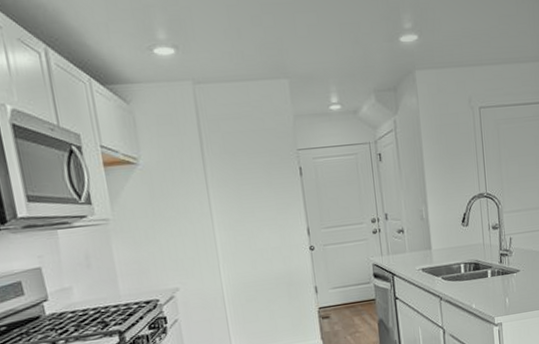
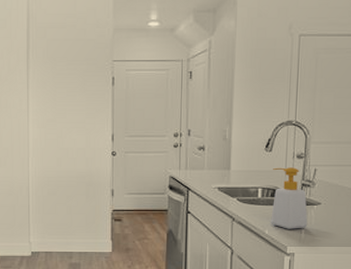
soap bottle: none [472,239,511,301] -> present [270,167,308,229]

